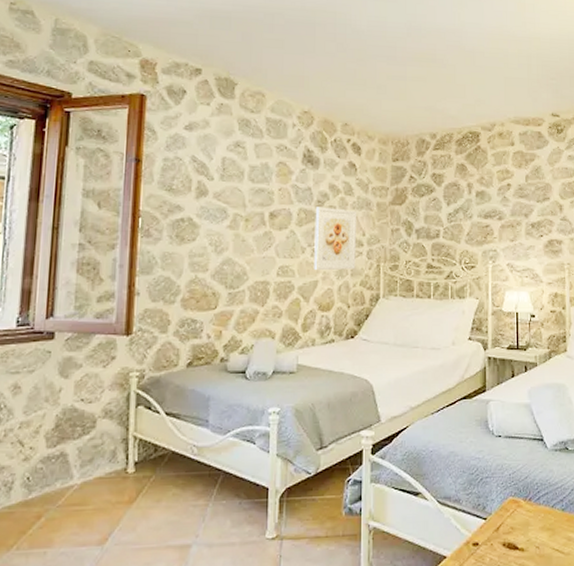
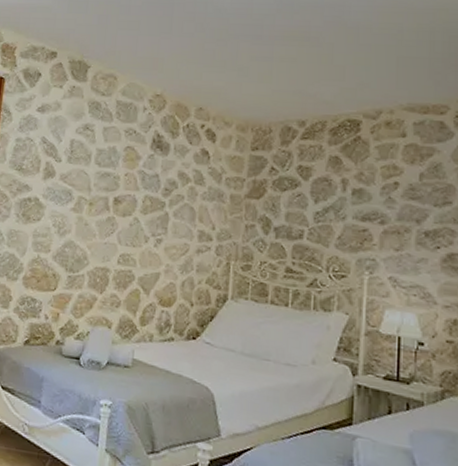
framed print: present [314,207,357,271] -> none [156,195,208,266]

